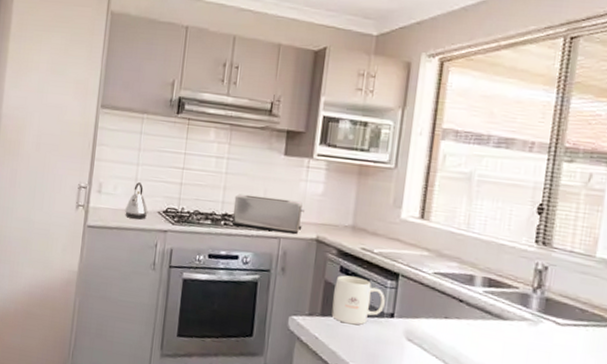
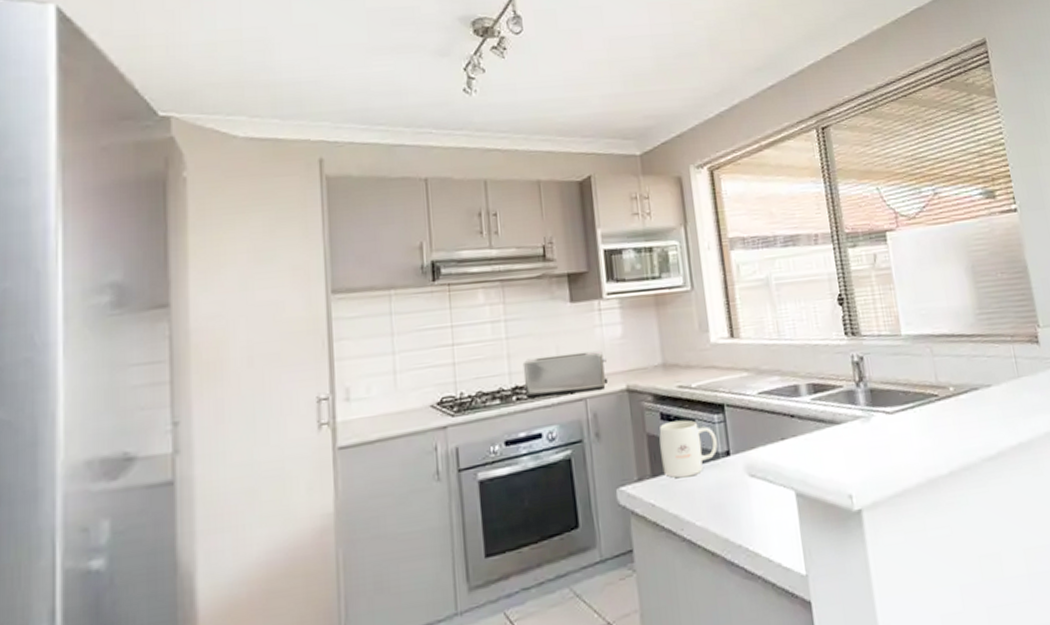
kettle: present [124,181,148,220] -> none [385,373,418,424]

